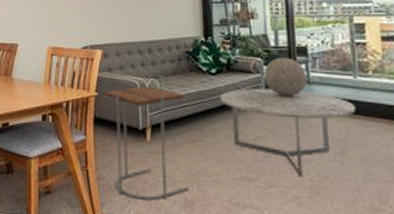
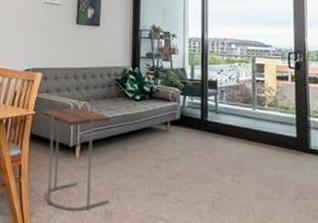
coffee table: present [219,88,356,177] -> none [141,114,253,194]
decorative sphere: present [263,57,307,96] -> none [180,89,215,123]

